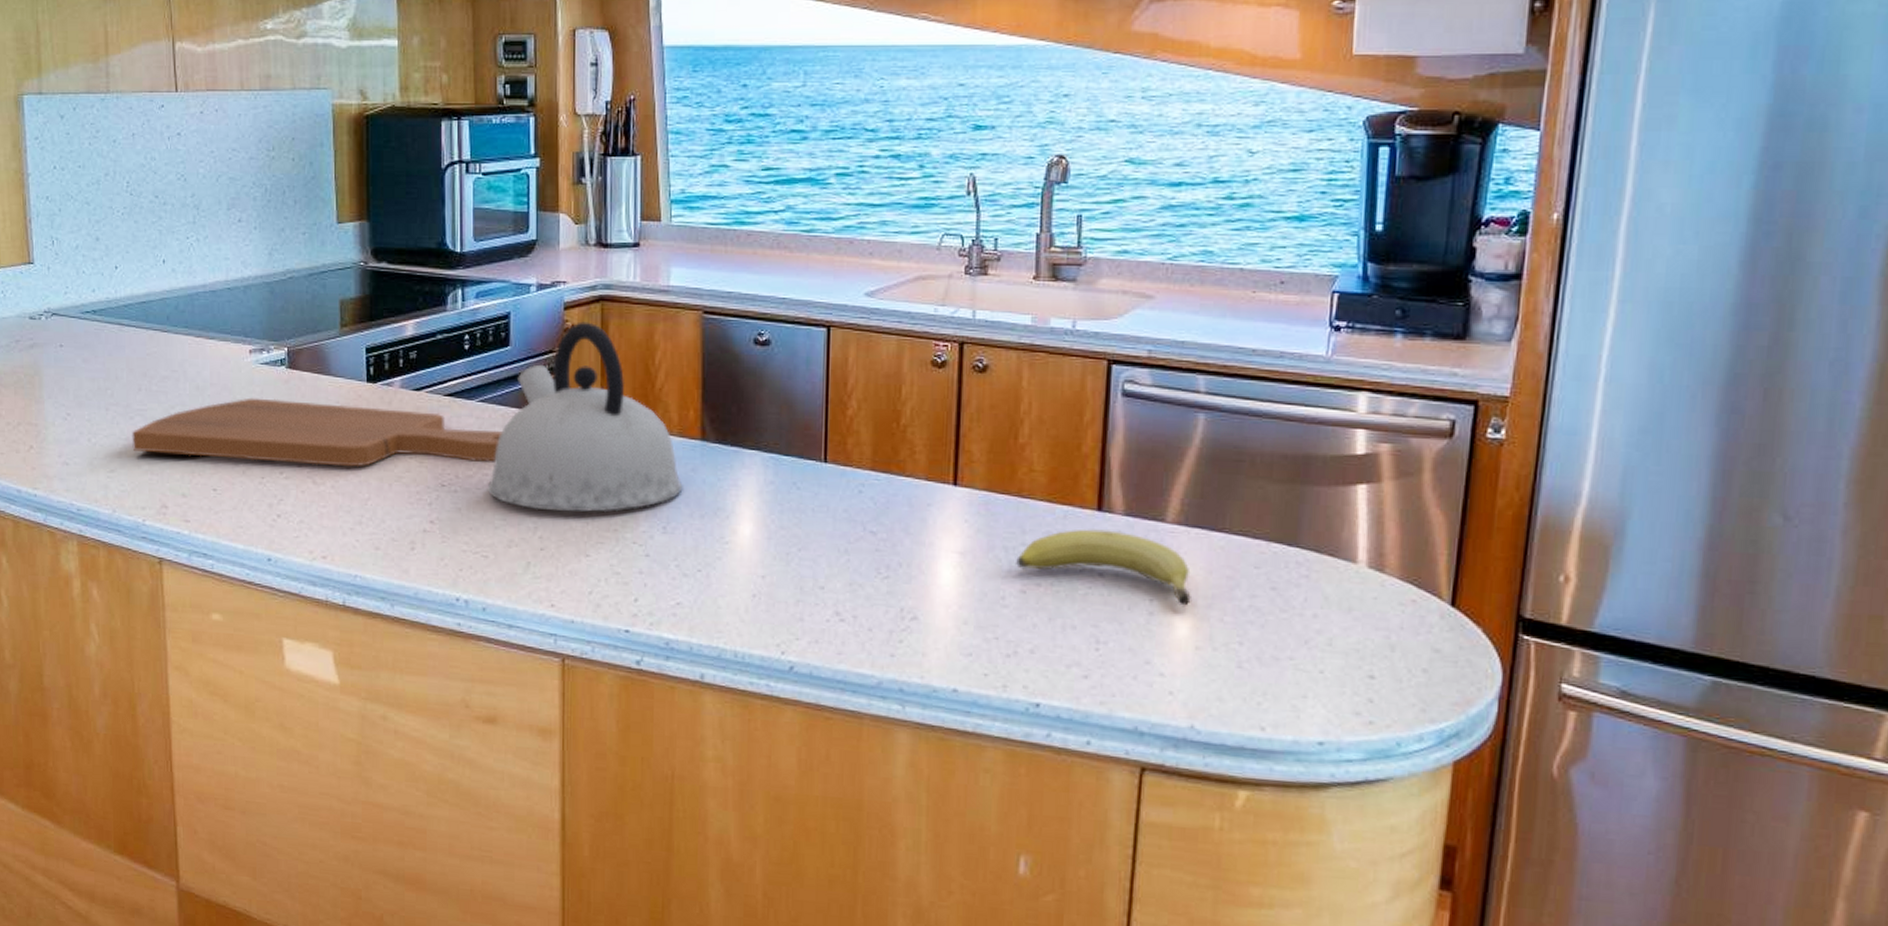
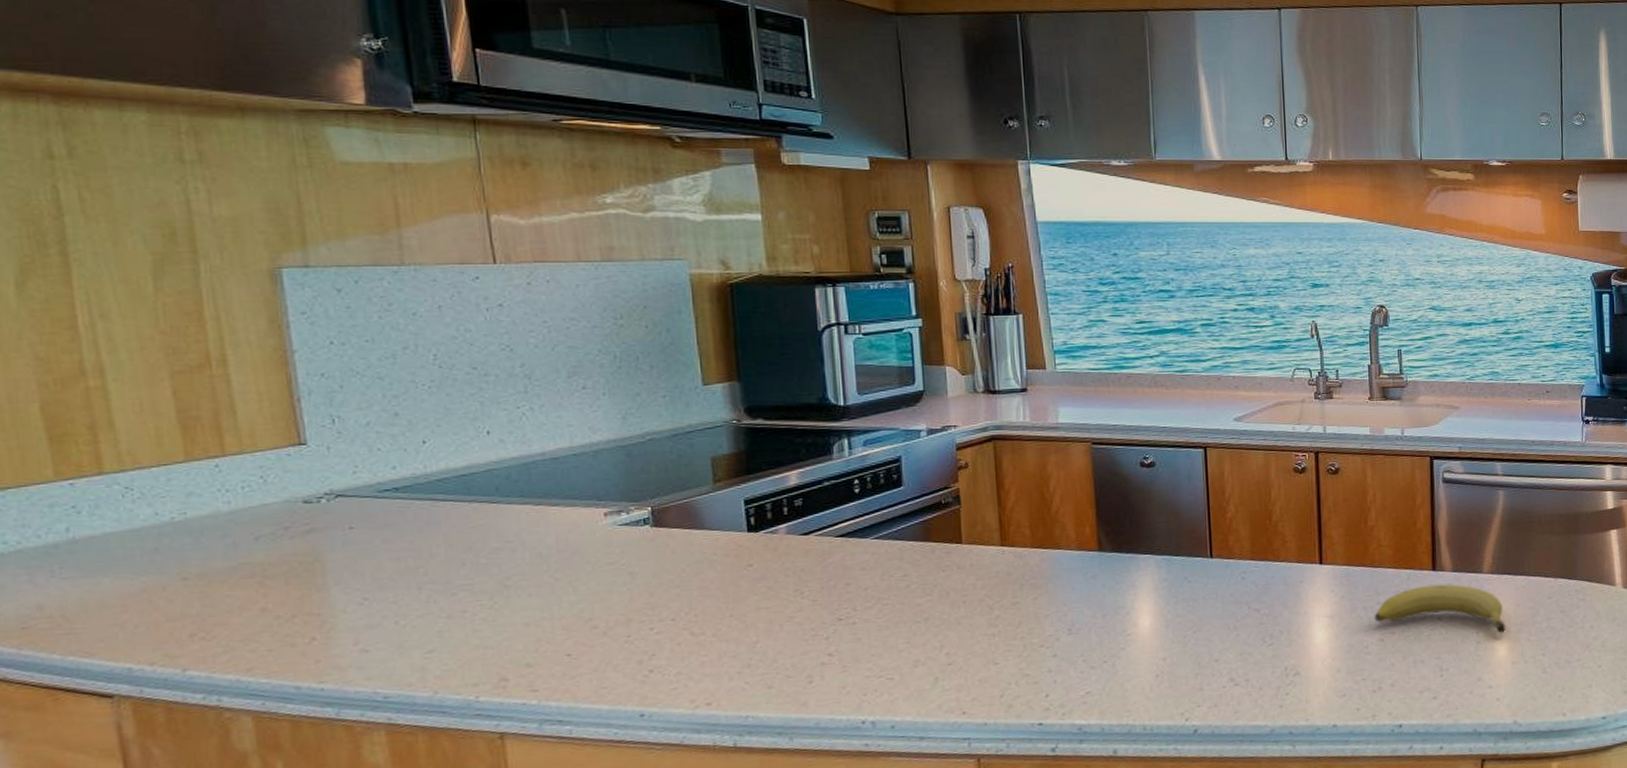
cutting board: present [132,397,503,468] -> none [455,553,901,628]
kettle: present [488,321,683,513] -> none [889,459,1085,630]

